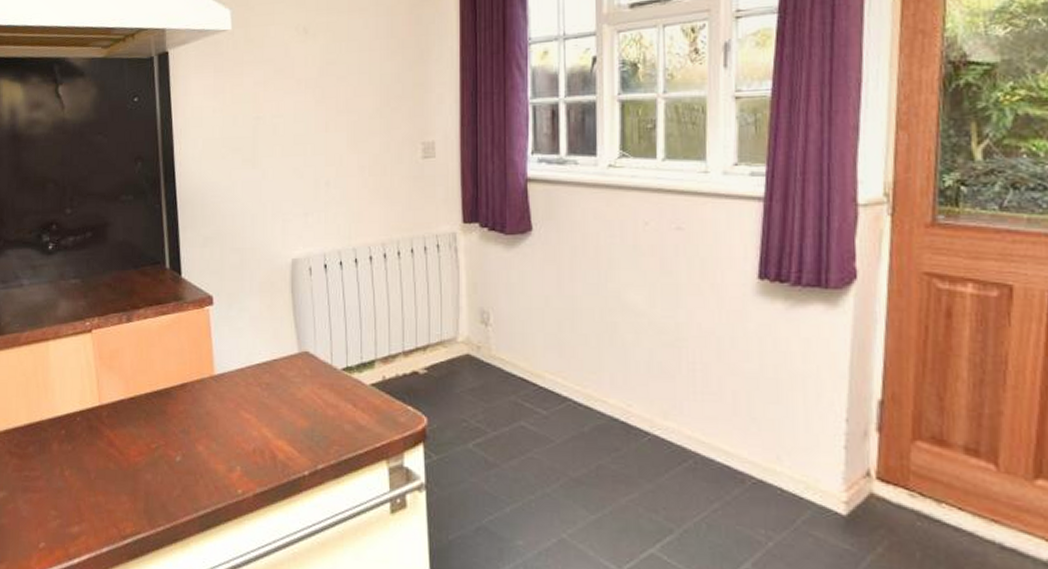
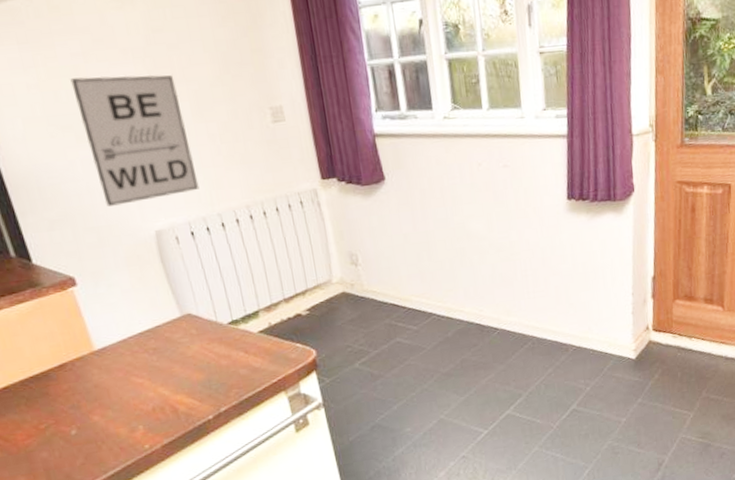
wall art: none [249,104,341,229] -> present [70,75,200,207]

